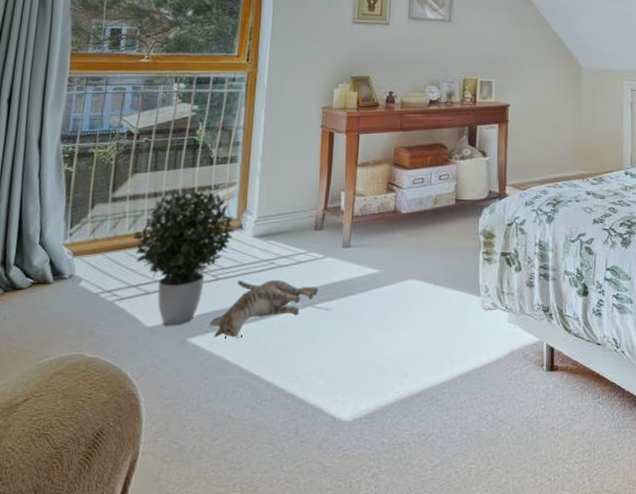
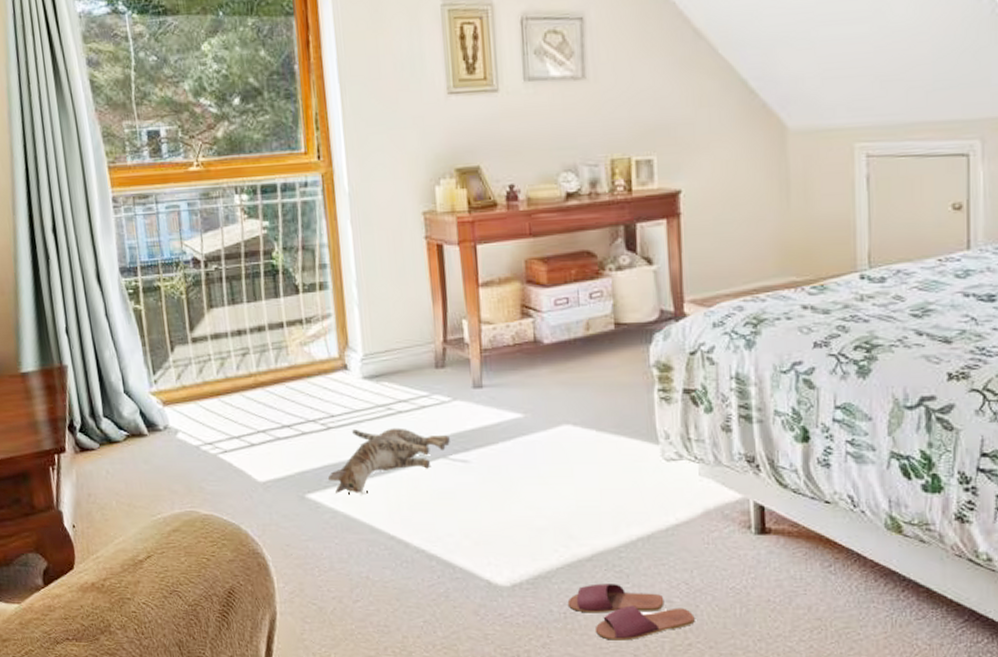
potted plant: present [132,189,235,326] -> none [223,325,339,481]
slippers: none [397,416,497,469] -> present [567,583,695,641]

